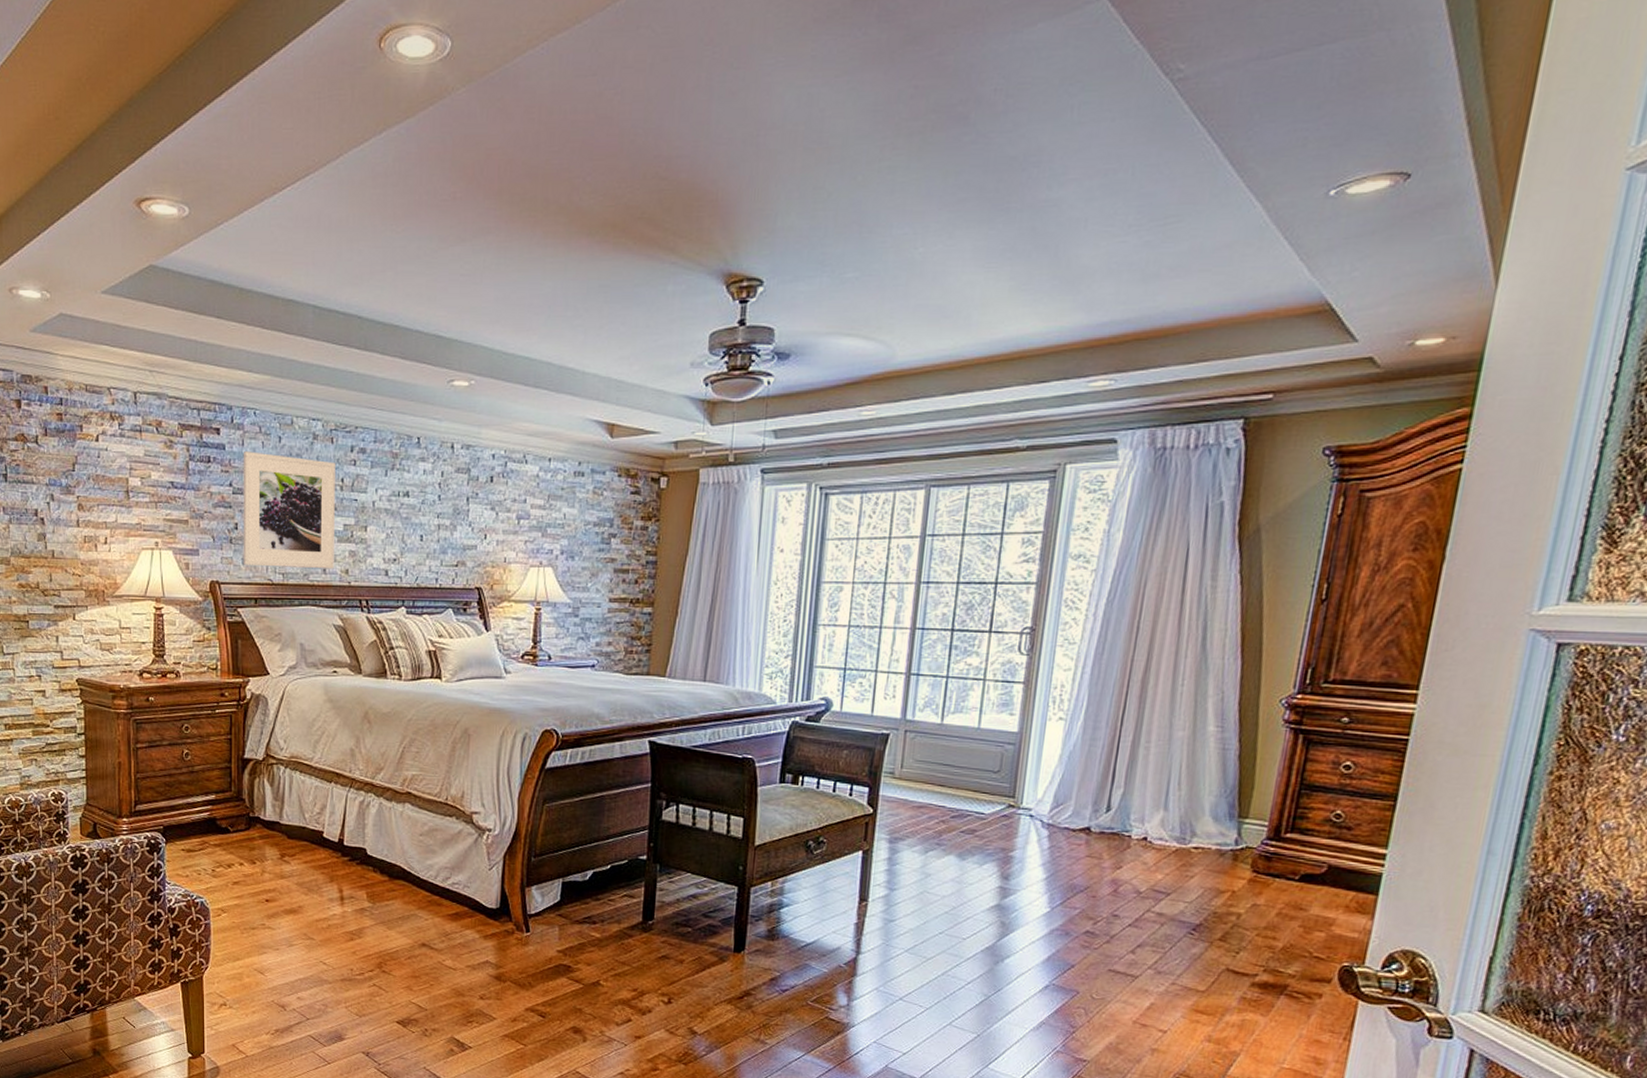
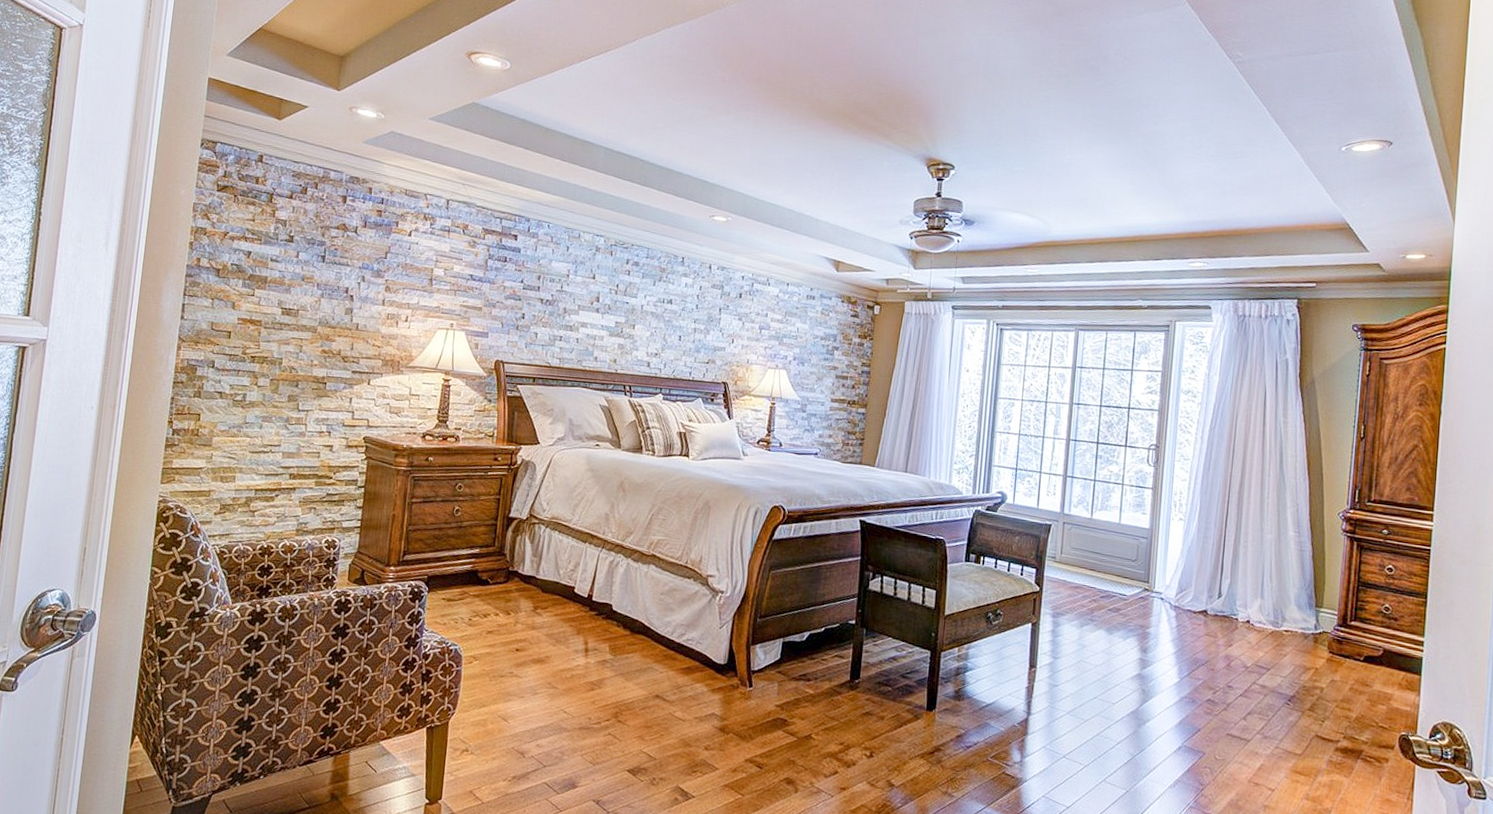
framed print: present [243,451,335,569] -> none [526,256,613,358]

